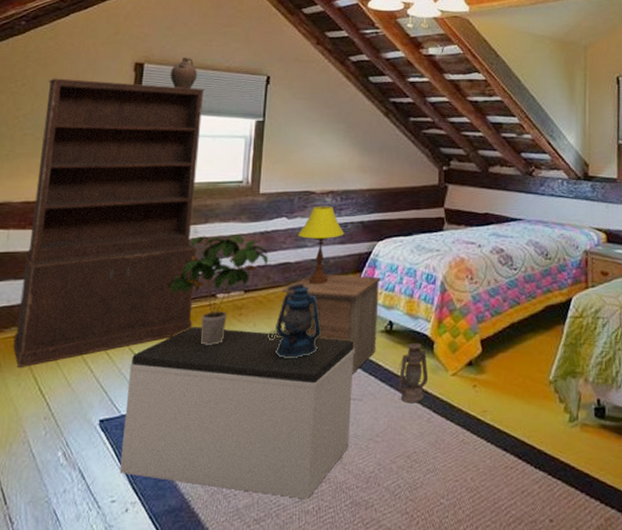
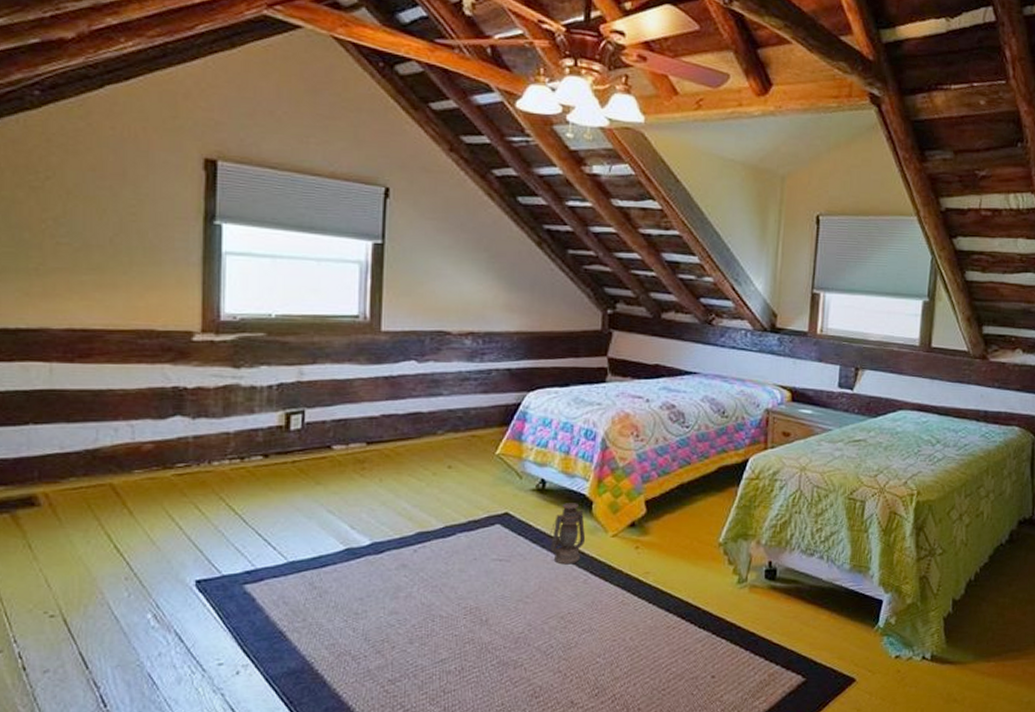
bookcase: present [13,78,205,369] -> none [75,172,307,524]
bench: present [119,327,356,499] -> none [225,481,502,660]
potted plant: present [167,235,268,345] -> none [269,378,395,501]
ceramic jug: present [170,57,198,88] -> none [254,155,292,197]
lantern: present [268,284,322,358] -> none [397,436,462,517]
nightstand: present [282,273,382,374] -> none [413,425,533,534]
table lamp: present [298,206,344,285] -> none [431,349,488,438]

